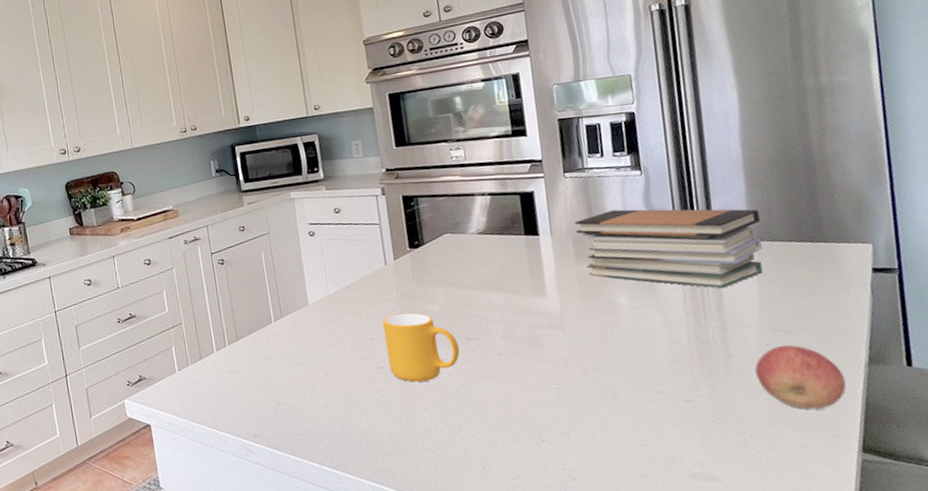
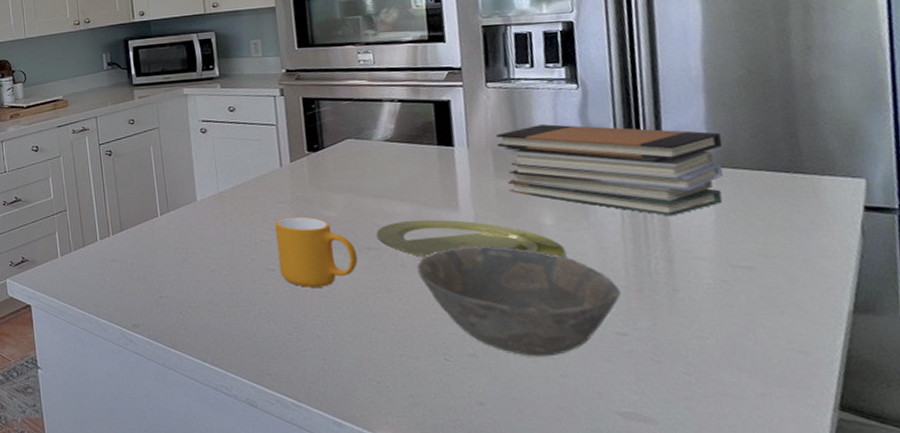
plate: none [474,305,639,344] -> present [376,219,566,257]
bowl: none [512,328,686,430] -> present [417,246,621,357]
apple: present [754,344,847,409] -> none [706,283,823,356]

